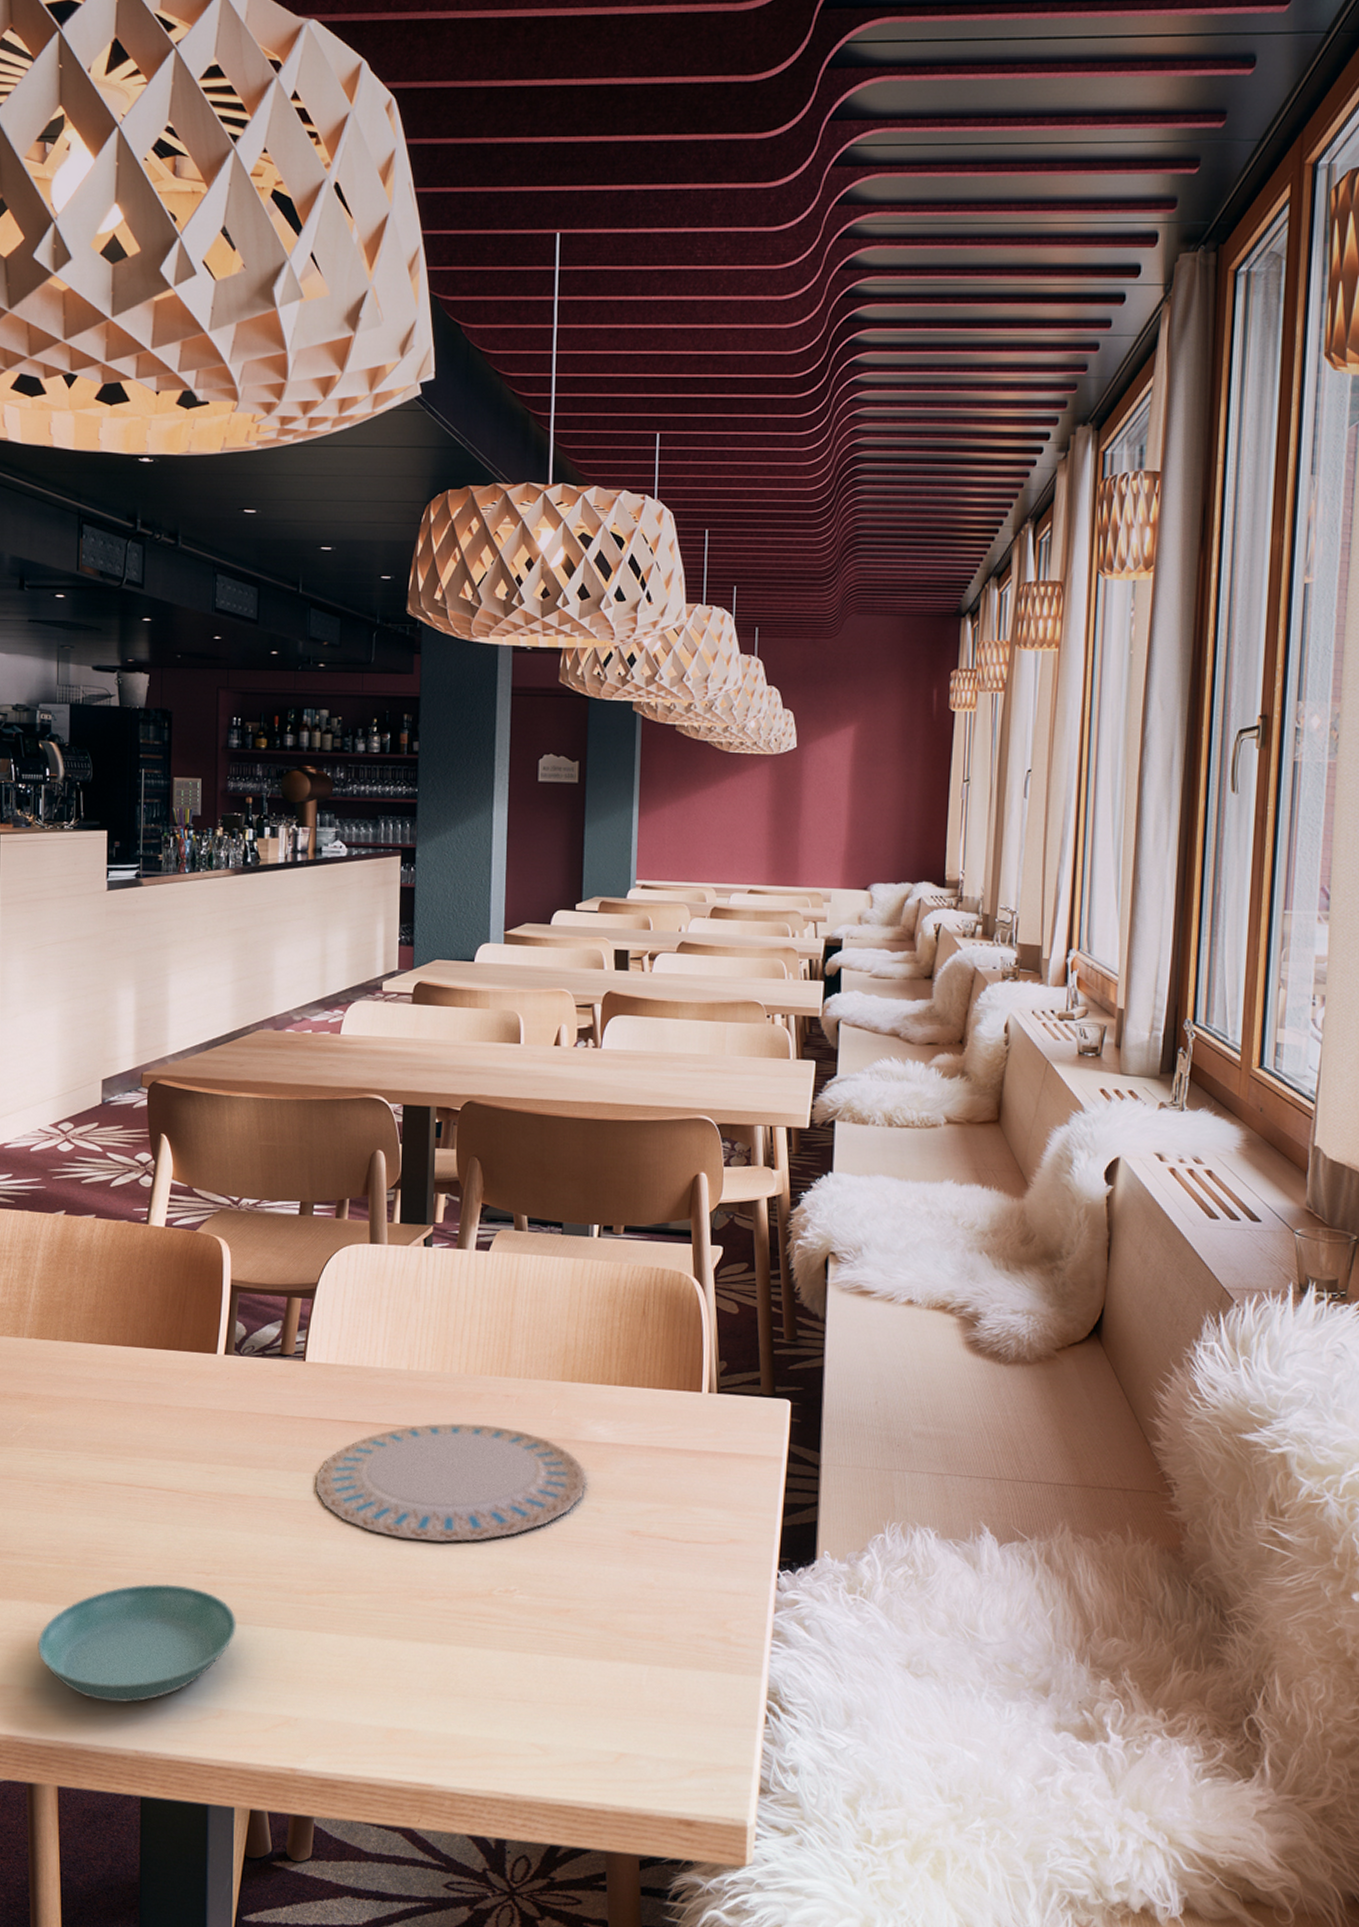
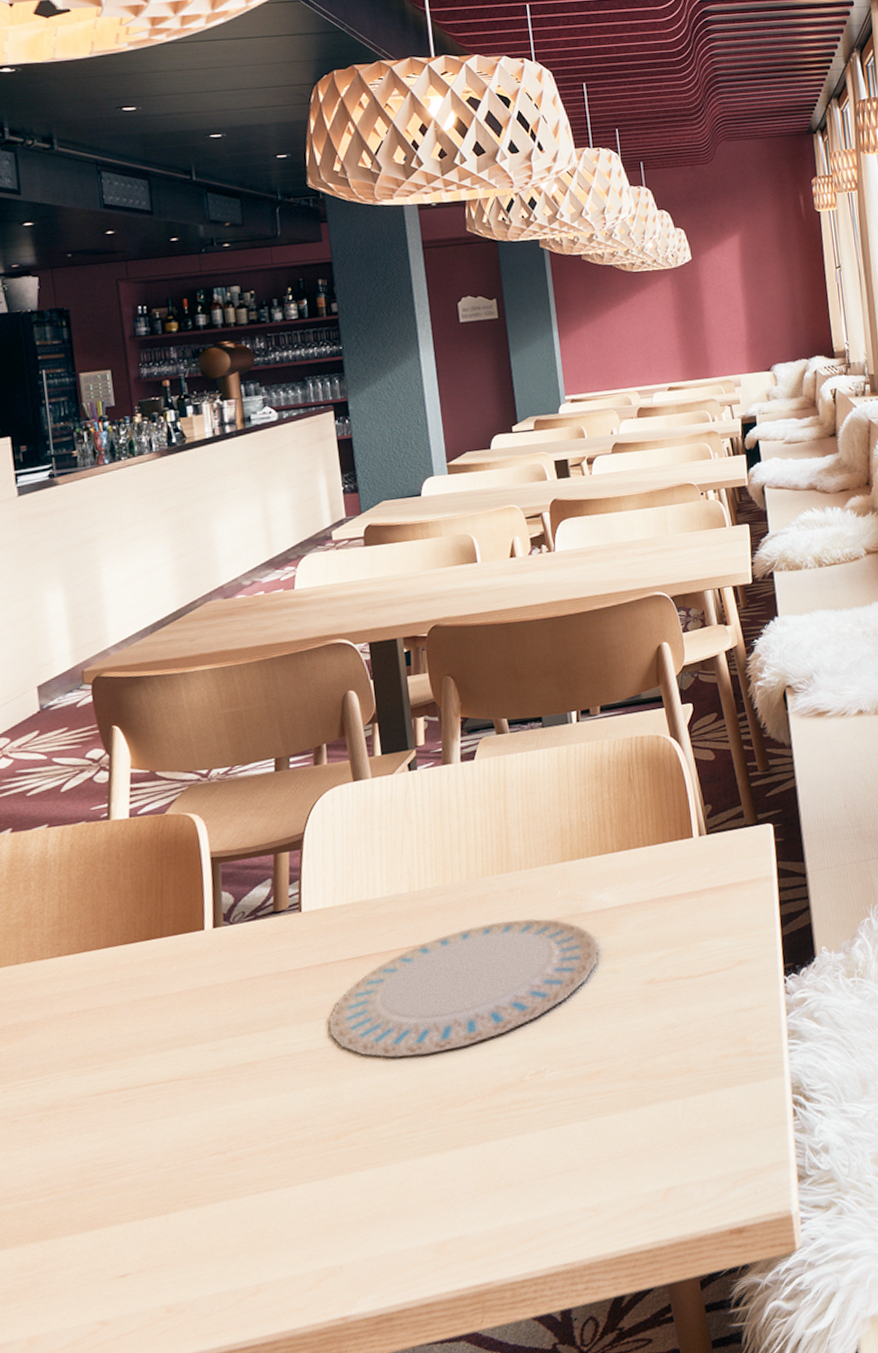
saucer: present [37,1583,236,1703] -> none [36,1171,263,1324]

